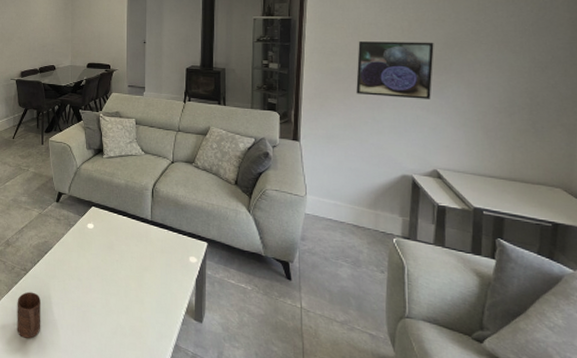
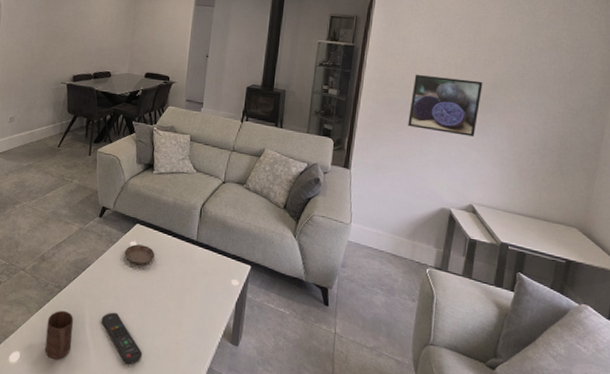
remote control: none [66,292,109,343] -> present [101,312,143,365]
saucer: none [83,226,112,247] -> present [124,244,155,266]

